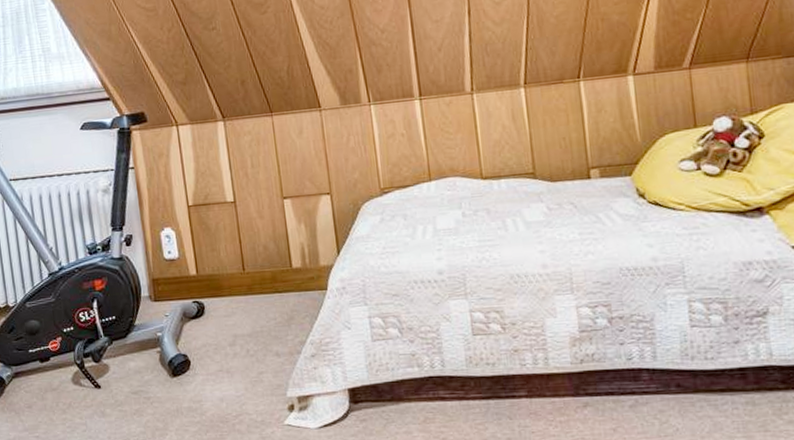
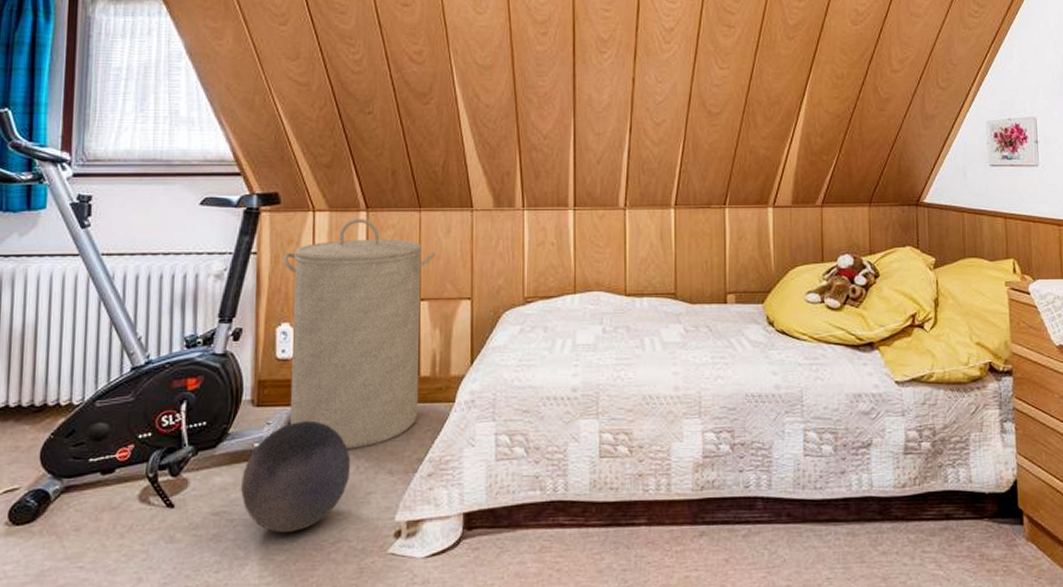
ball: none [151,311,242,408] -> present [241,420,351,533]
laundry hamper: none [156,128,295,335] -> present [282,218,436,449]

